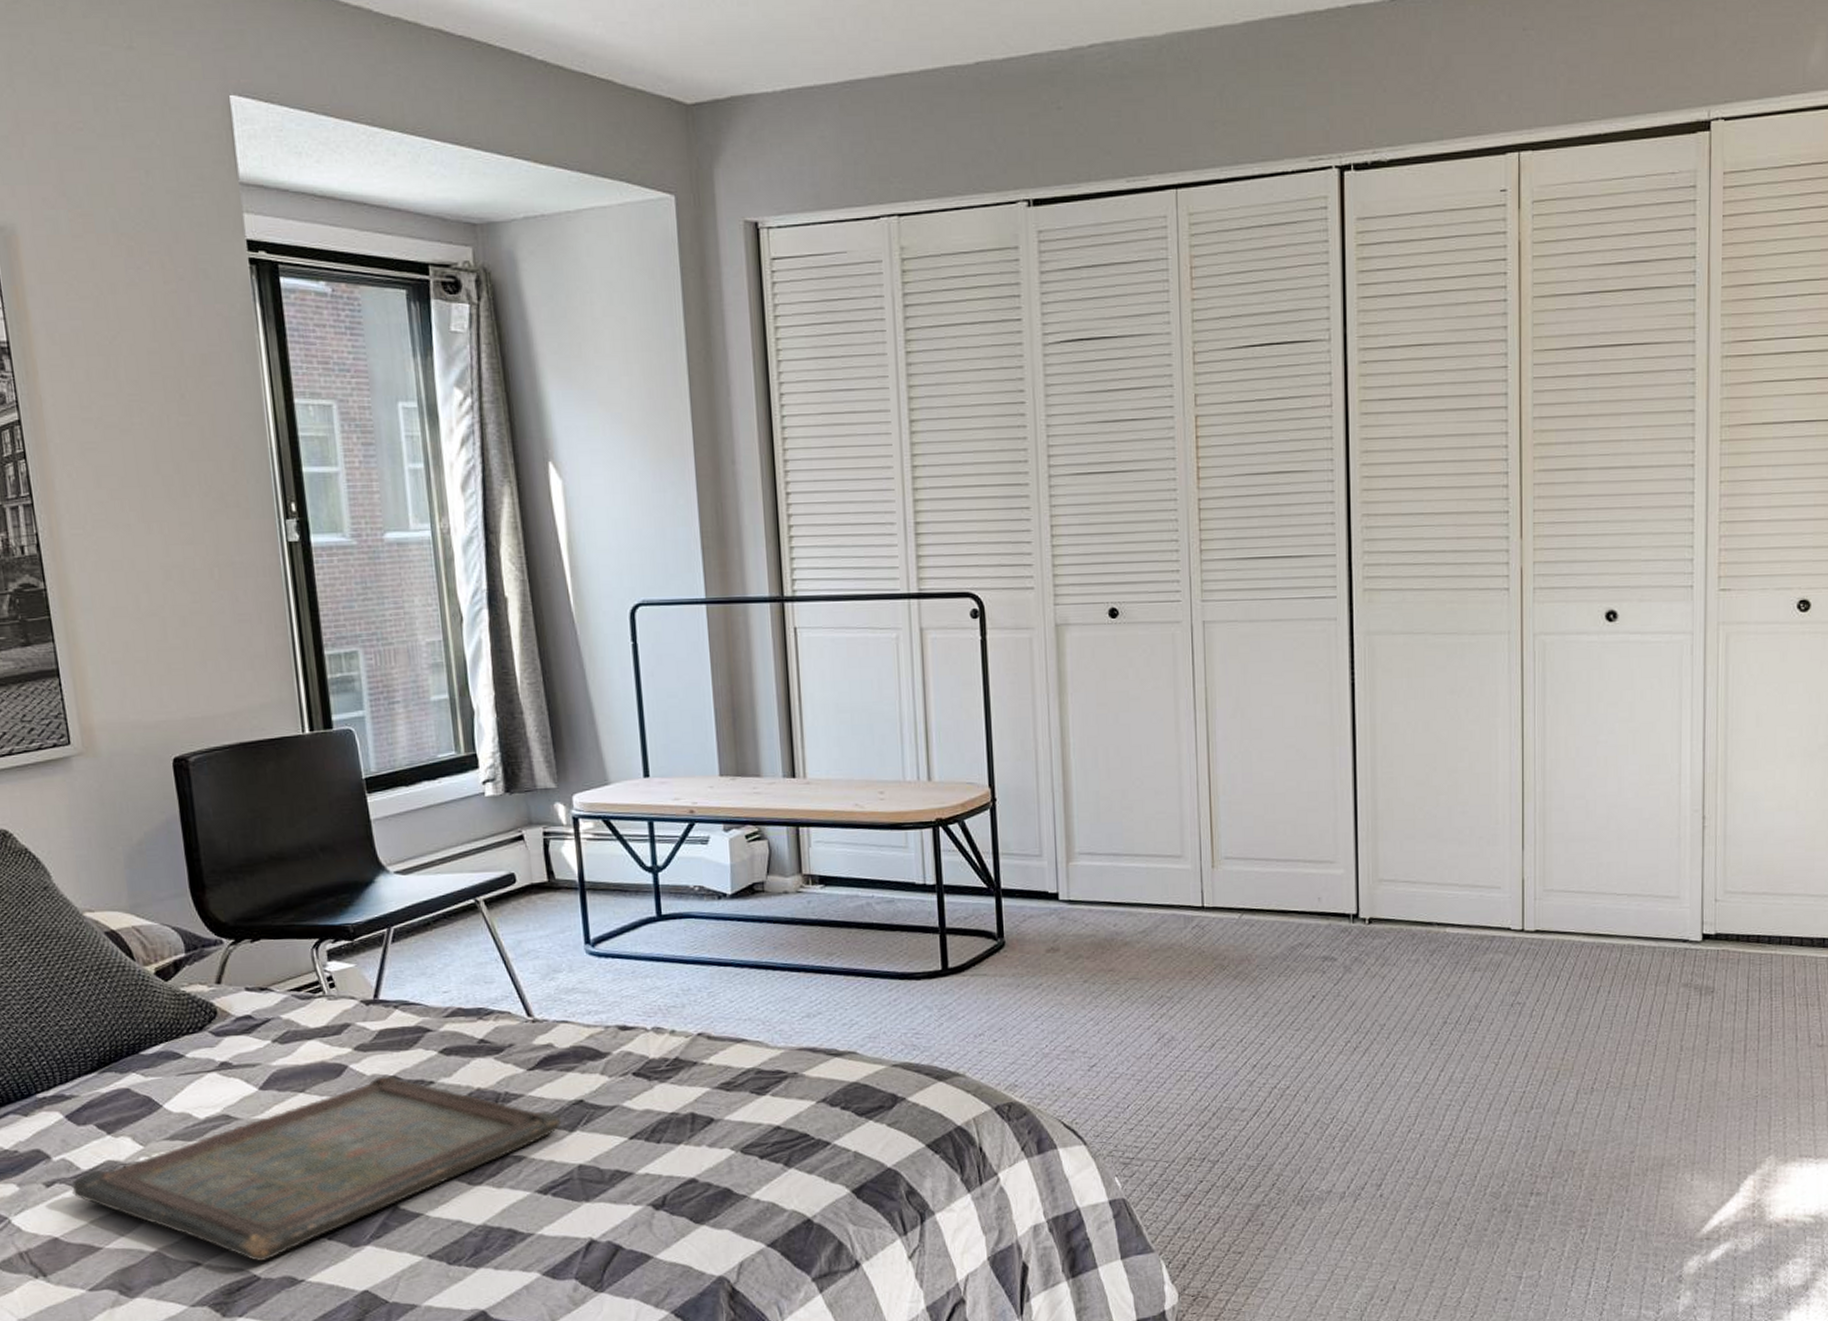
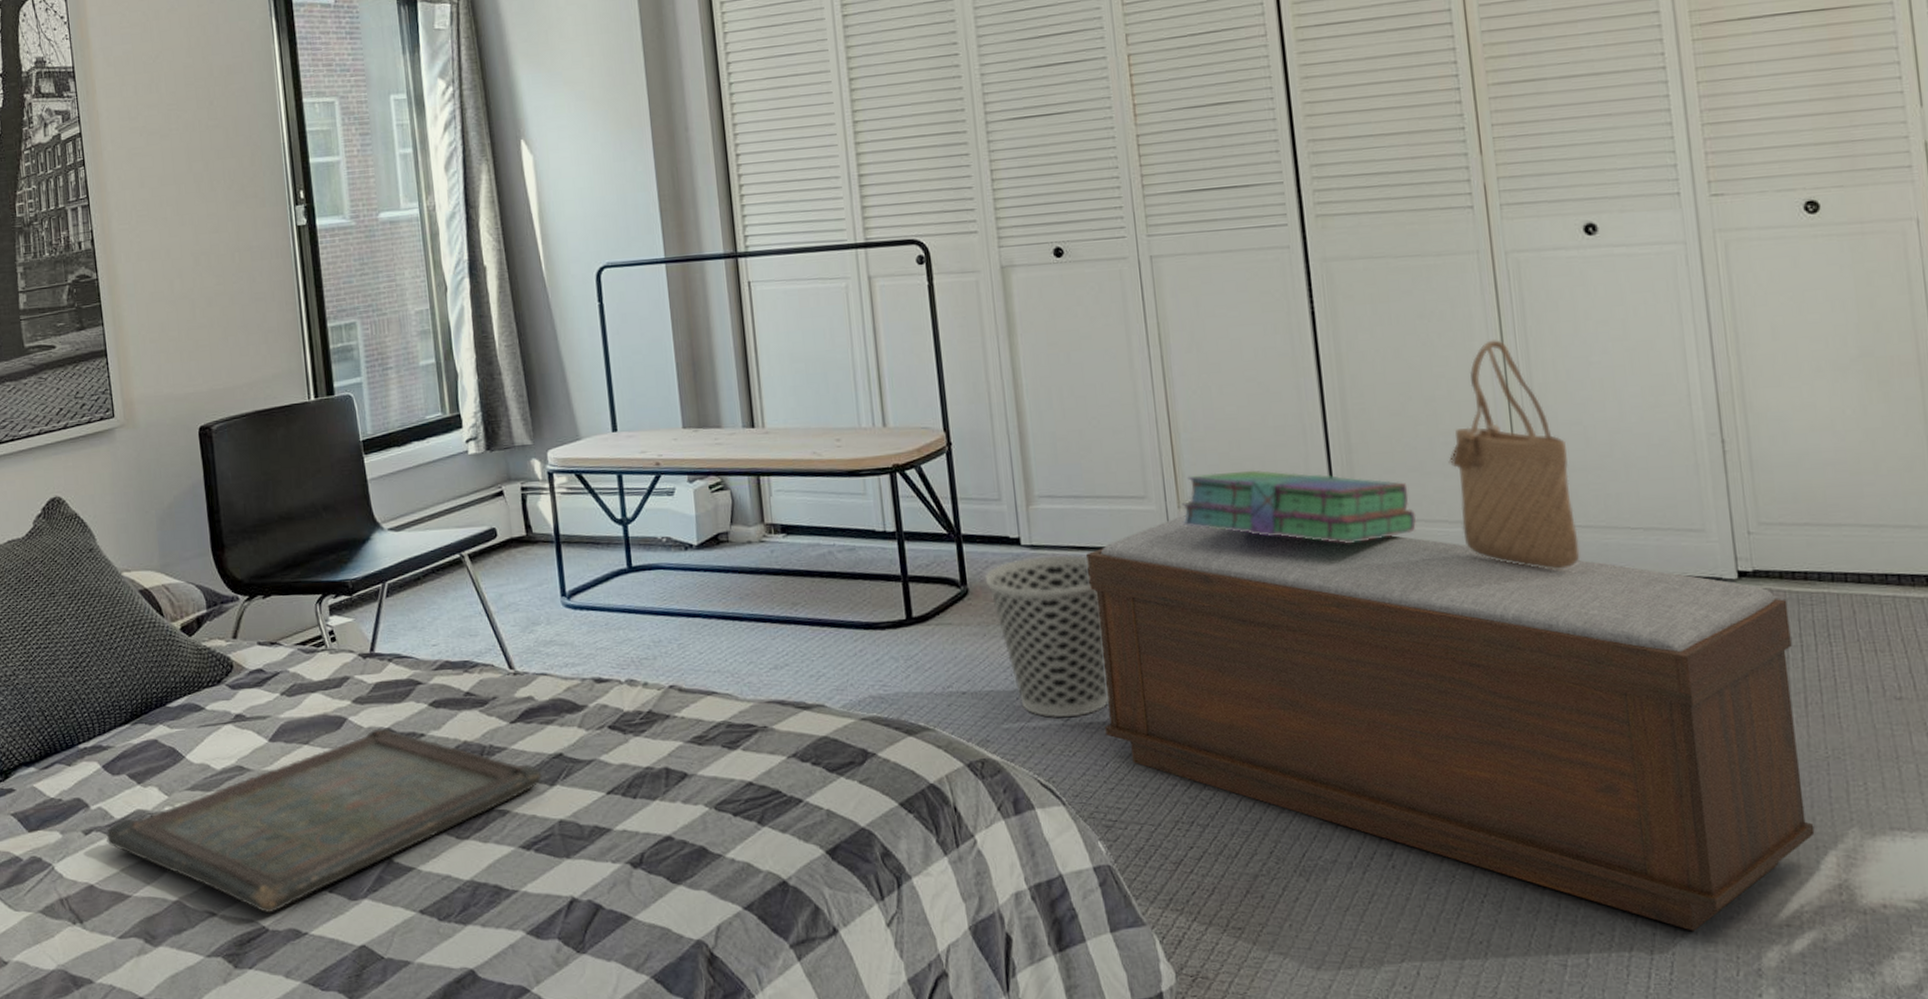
wastebasket: none [1021,910,1134,1063] -> present [984,554,1109,717]
bench: none [1122,875,1740,1246] -> present [1086,515,1815,931]
stack of books: none [1214,833,1431,903] -> present [1181,470,1417,543]
tote bag: none [1464,717,1571,930] -> present [1448,340,1580,570]

